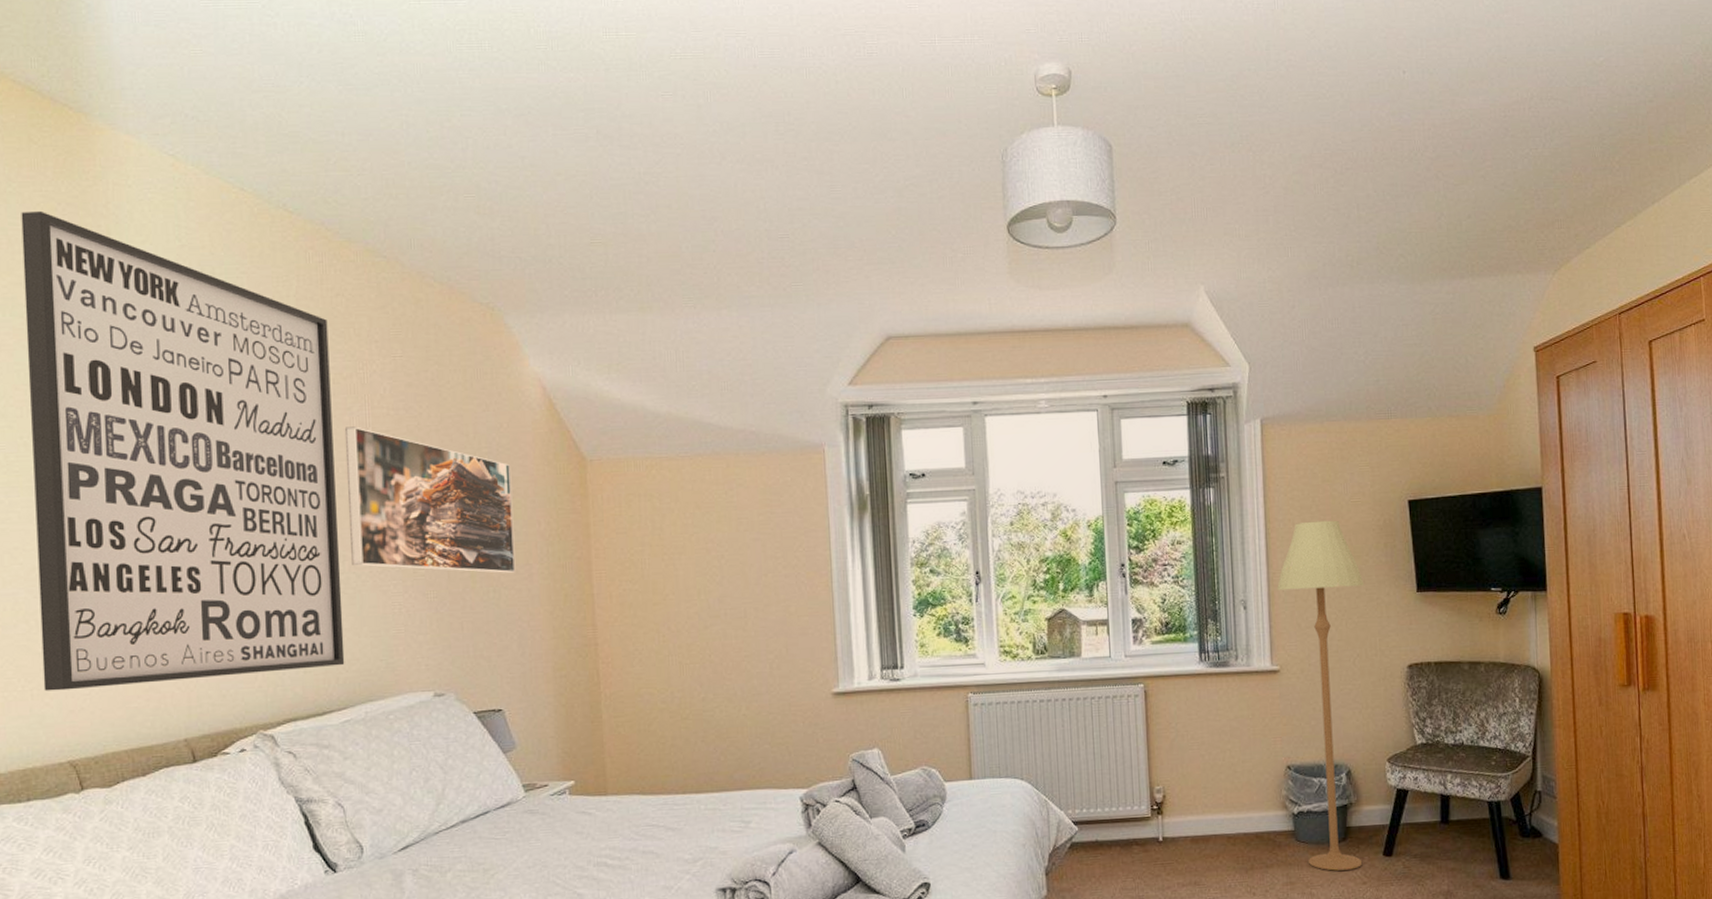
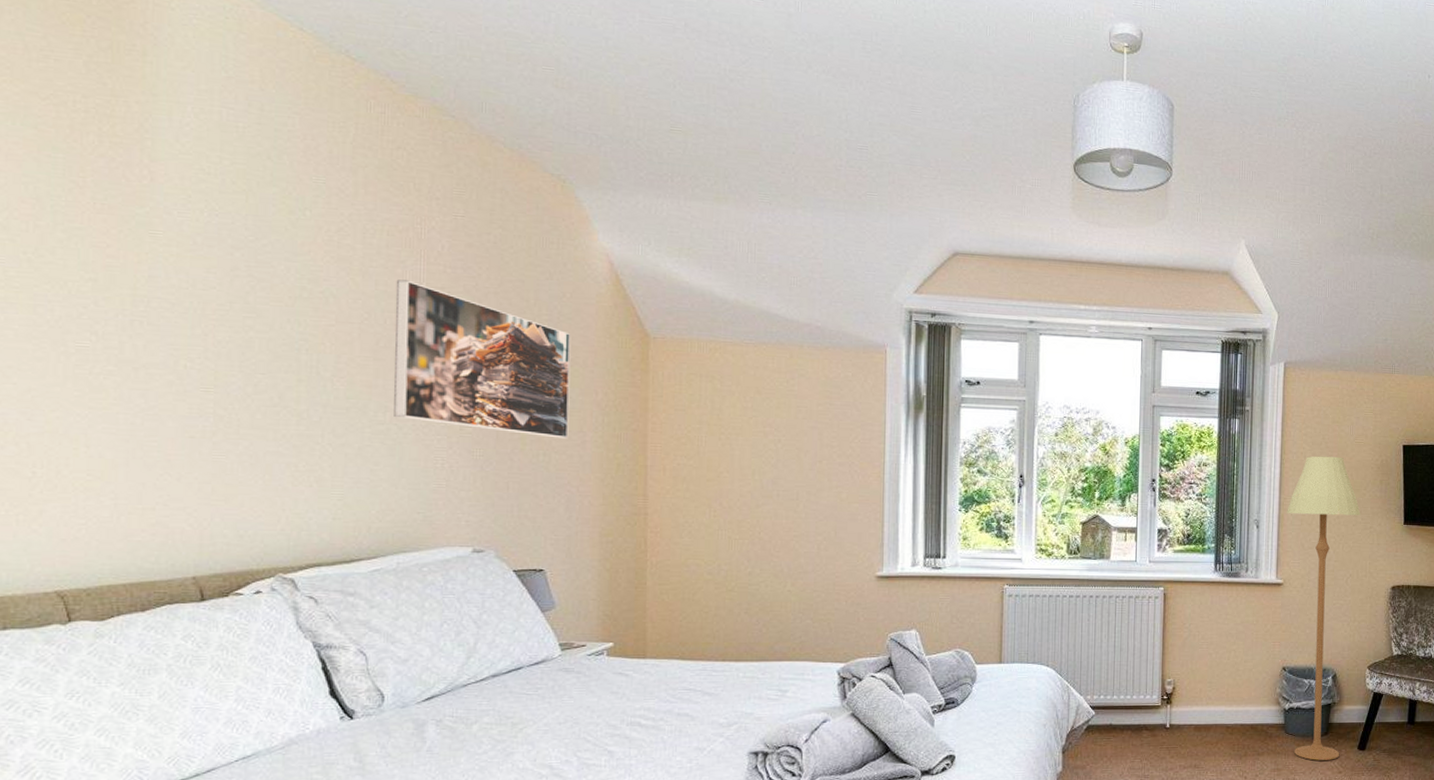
wall art: present [21,210,345,691] -> none [32,19,386,518]

